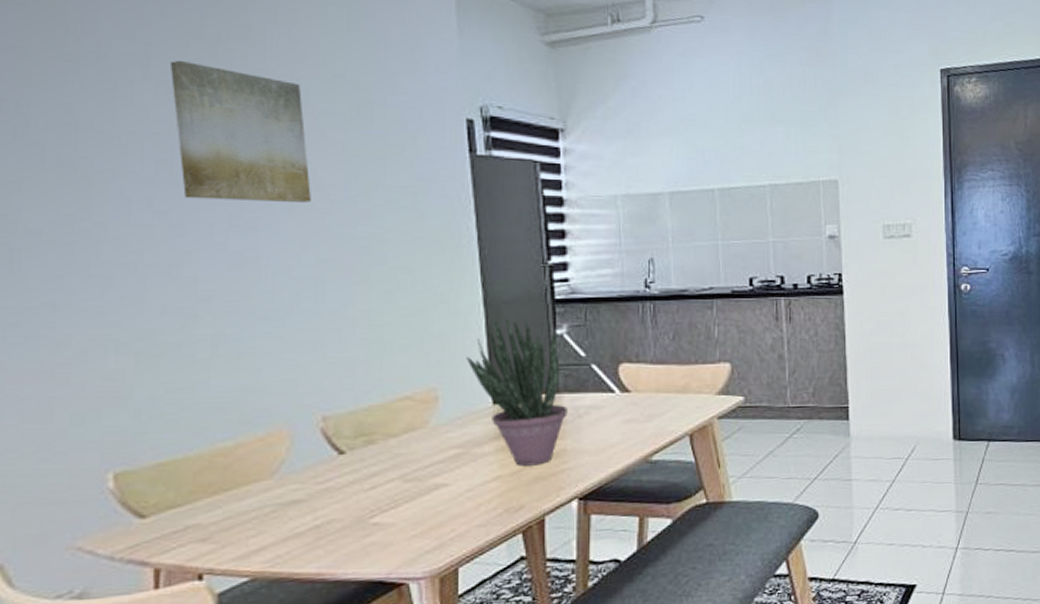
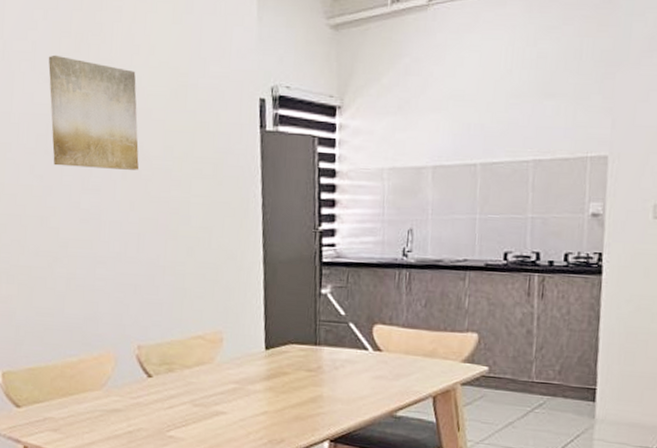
potted plant: present [466,318,568,466] -> none [246,276,326,407]

